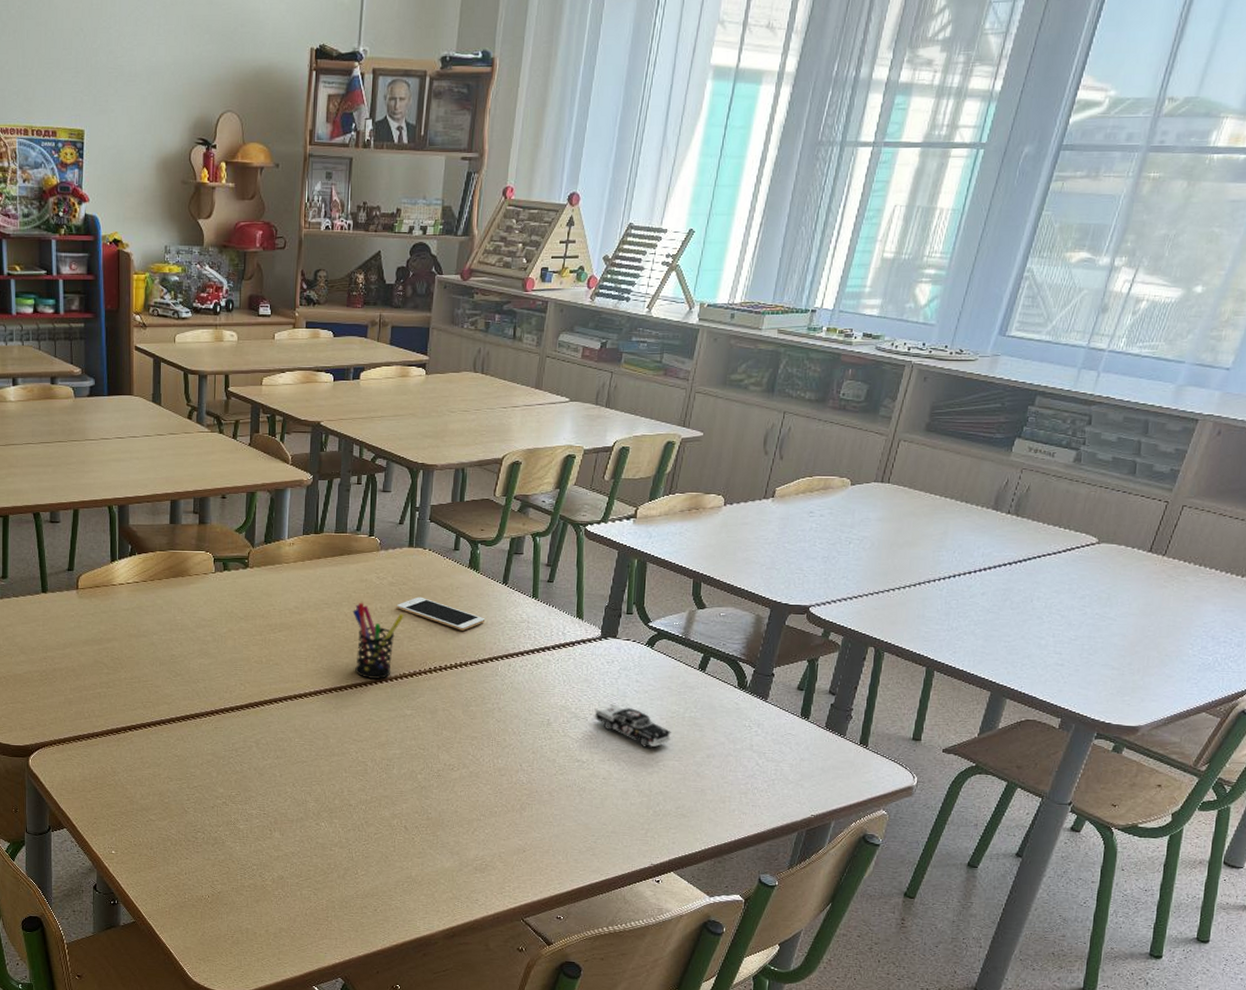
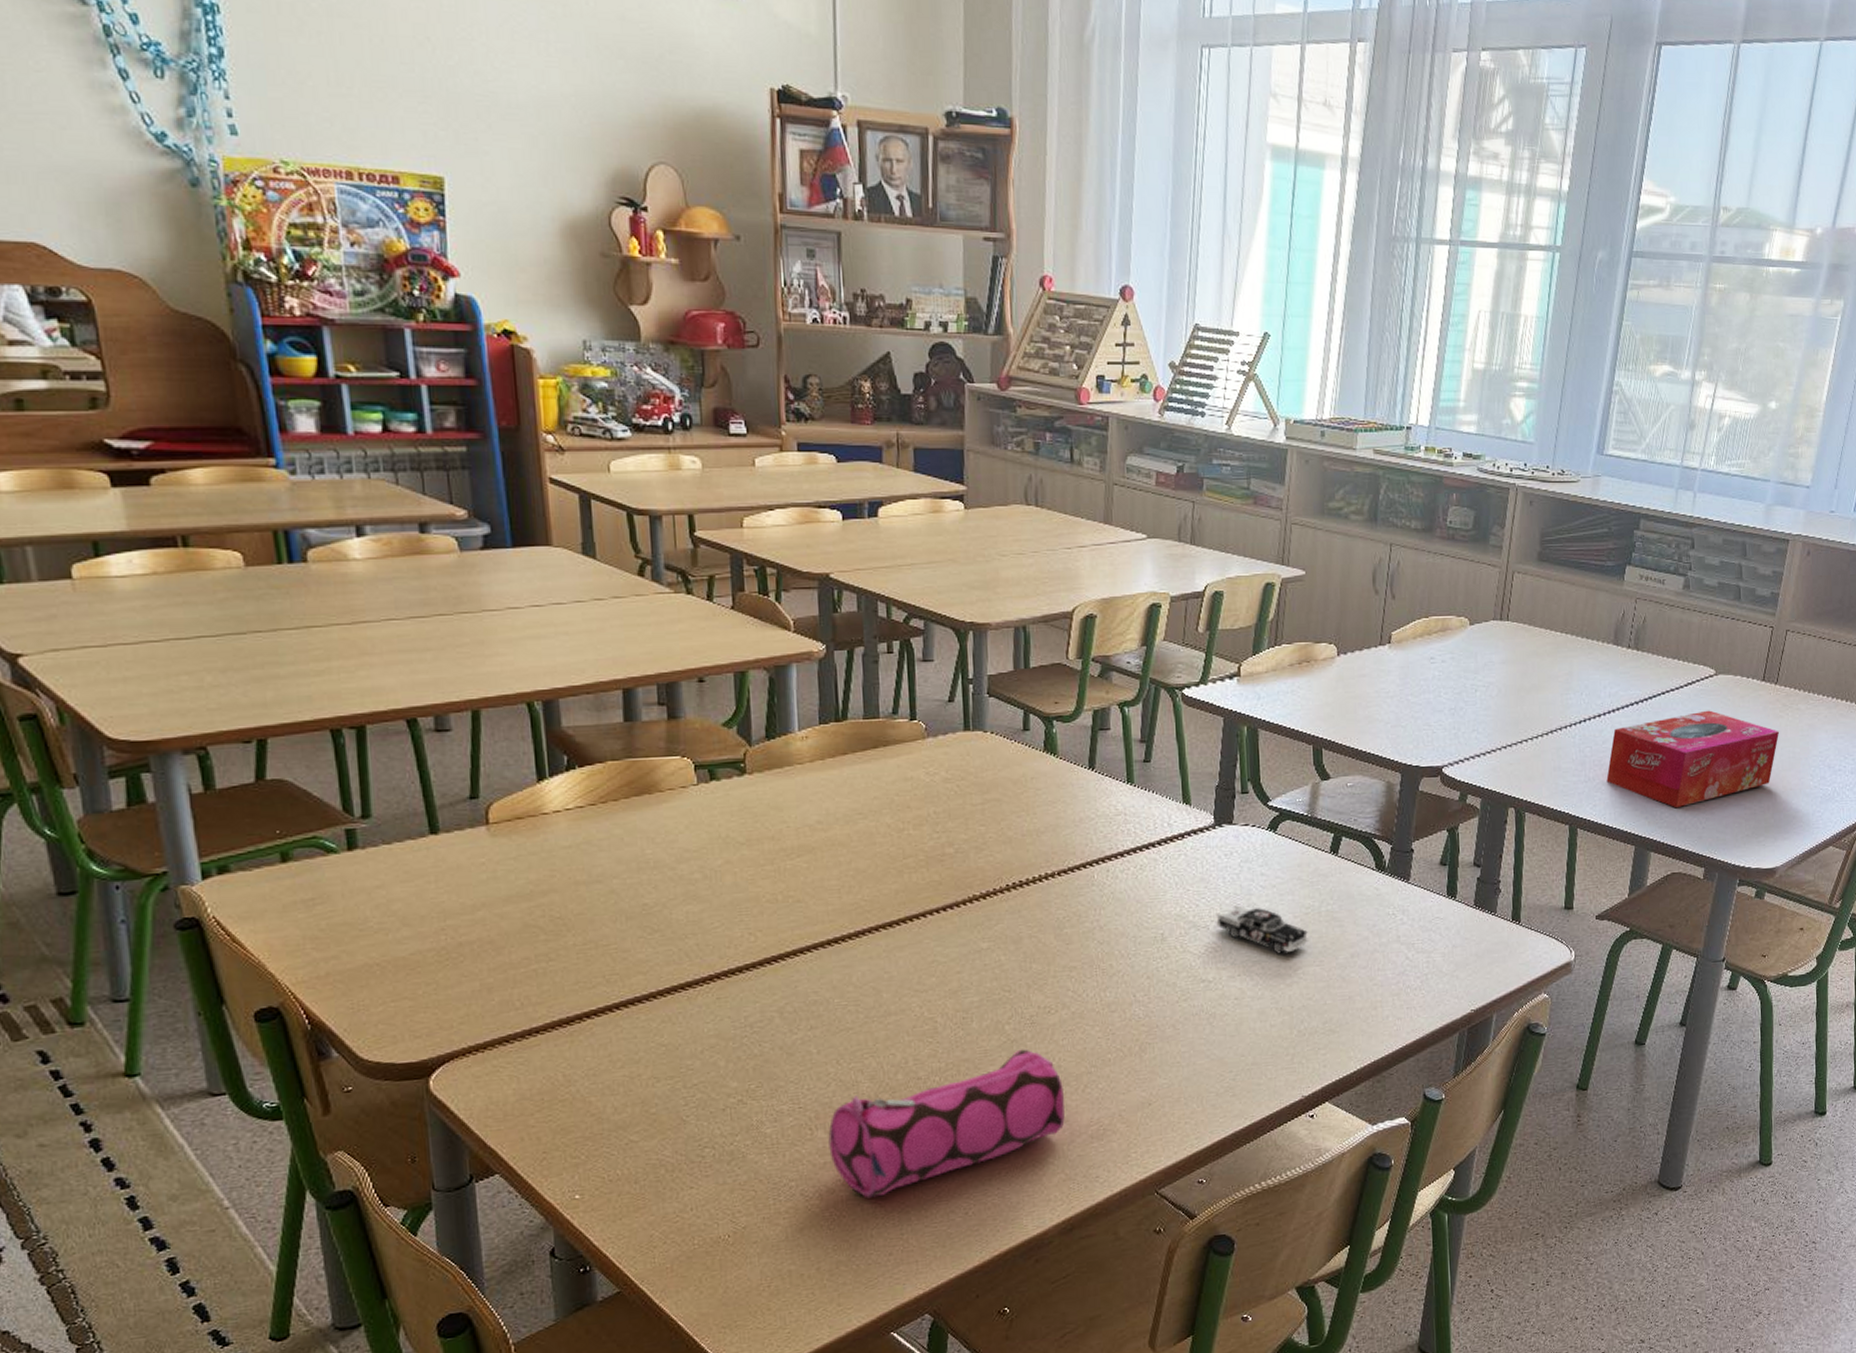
pencil case: none [282,794,458,887] -> present [828,1049,1065,1198]
pen holder: present [353,602,404,680] -> none [897,807,967,908]
cell phone: present [396,596,486,631] -> none [955,793,1072,833]
tissue box: none [969,575,1162,662] -> present [1606,710,1780,809]

